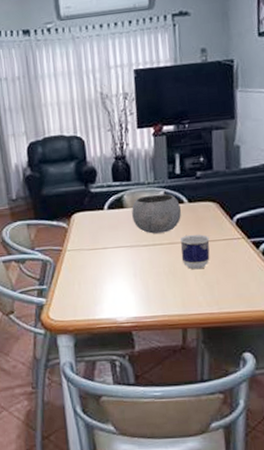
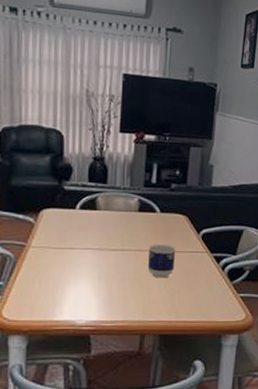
bowl: present [132,194,182,234] -> none [104,200,153,239]

